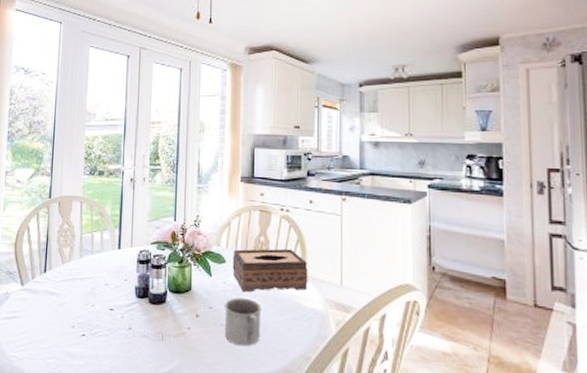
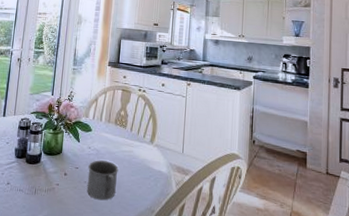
tissue box: present [232,248,308,293] -> none [97,120,158,156]

